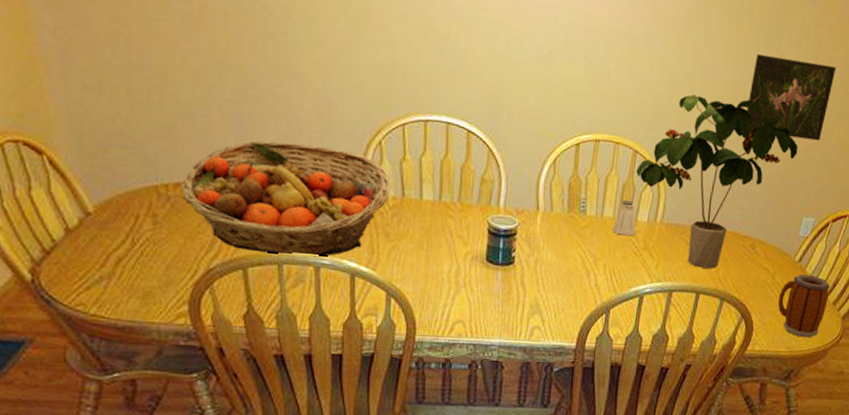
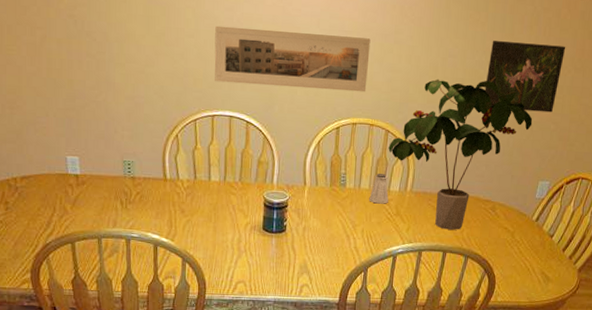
fruit basket: present [181,141,391,257] -> none [26,139,185,232]
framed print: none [428,10,618,104] -> present [214,25,371,92]
mug: present [777,274,830,338] -> none [517,232,566,289]

